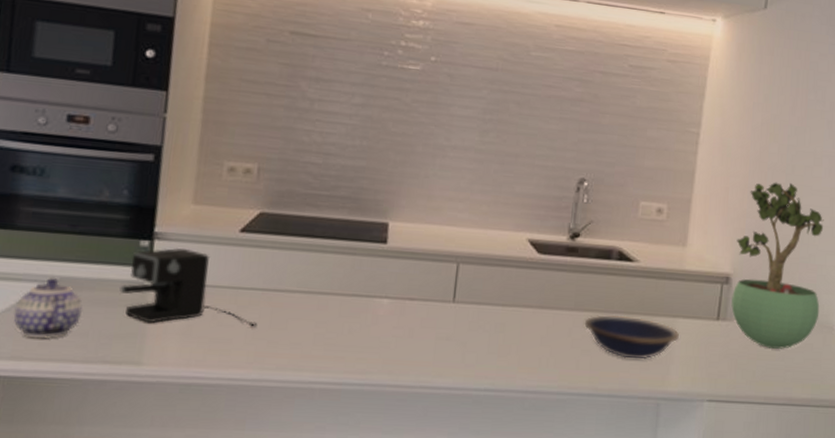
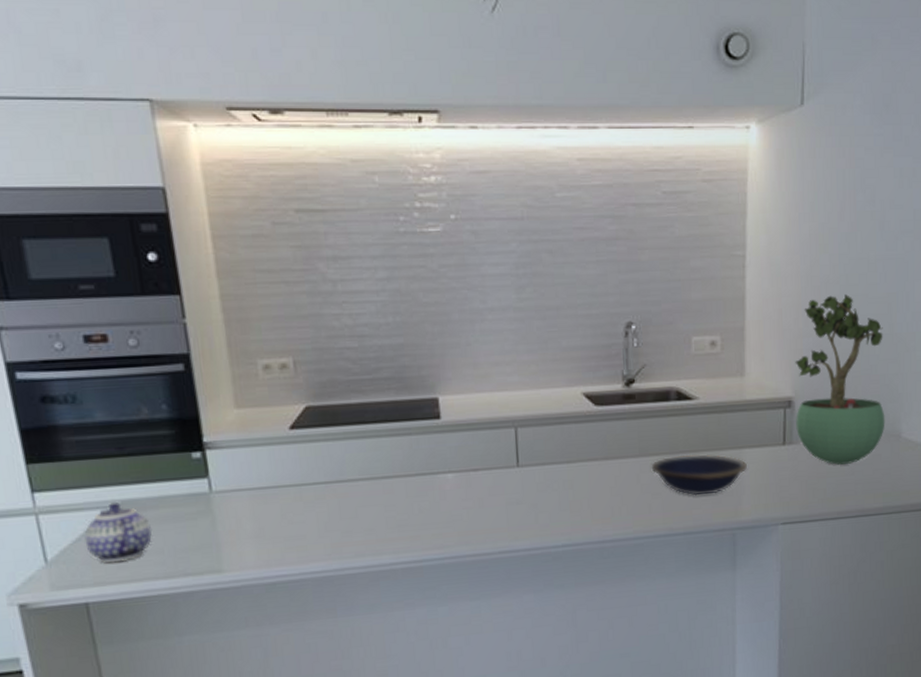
coffee maker: present [120,247,258,327] -> none [183,454,328,532]

